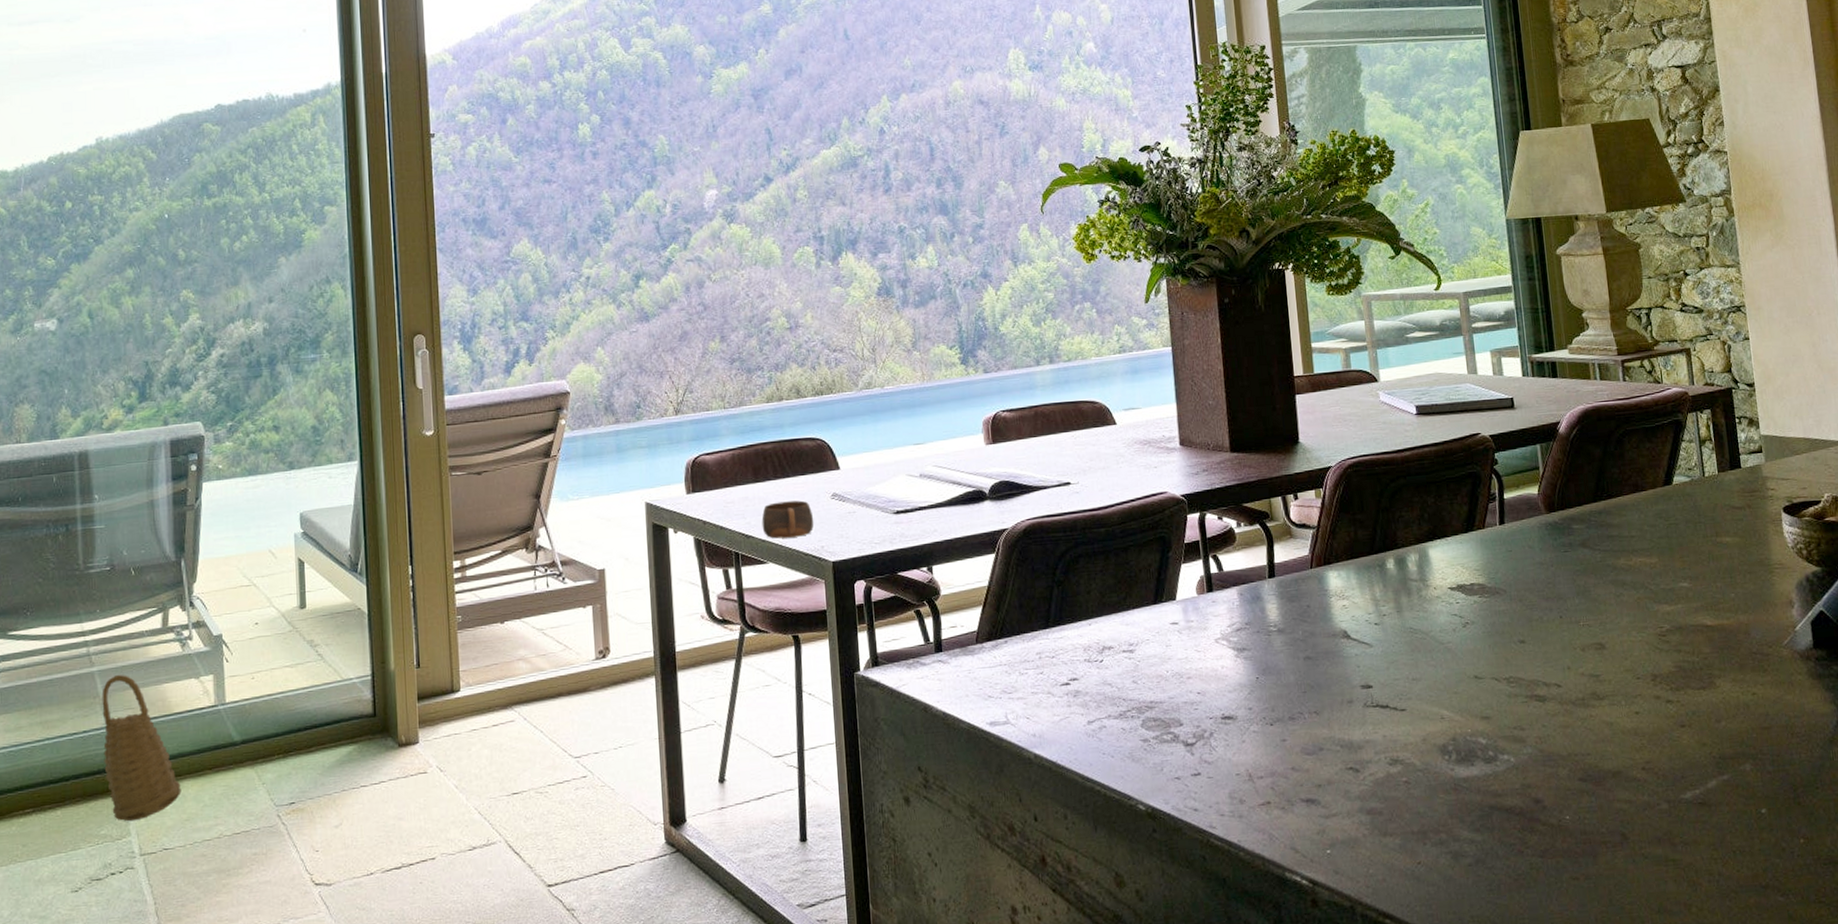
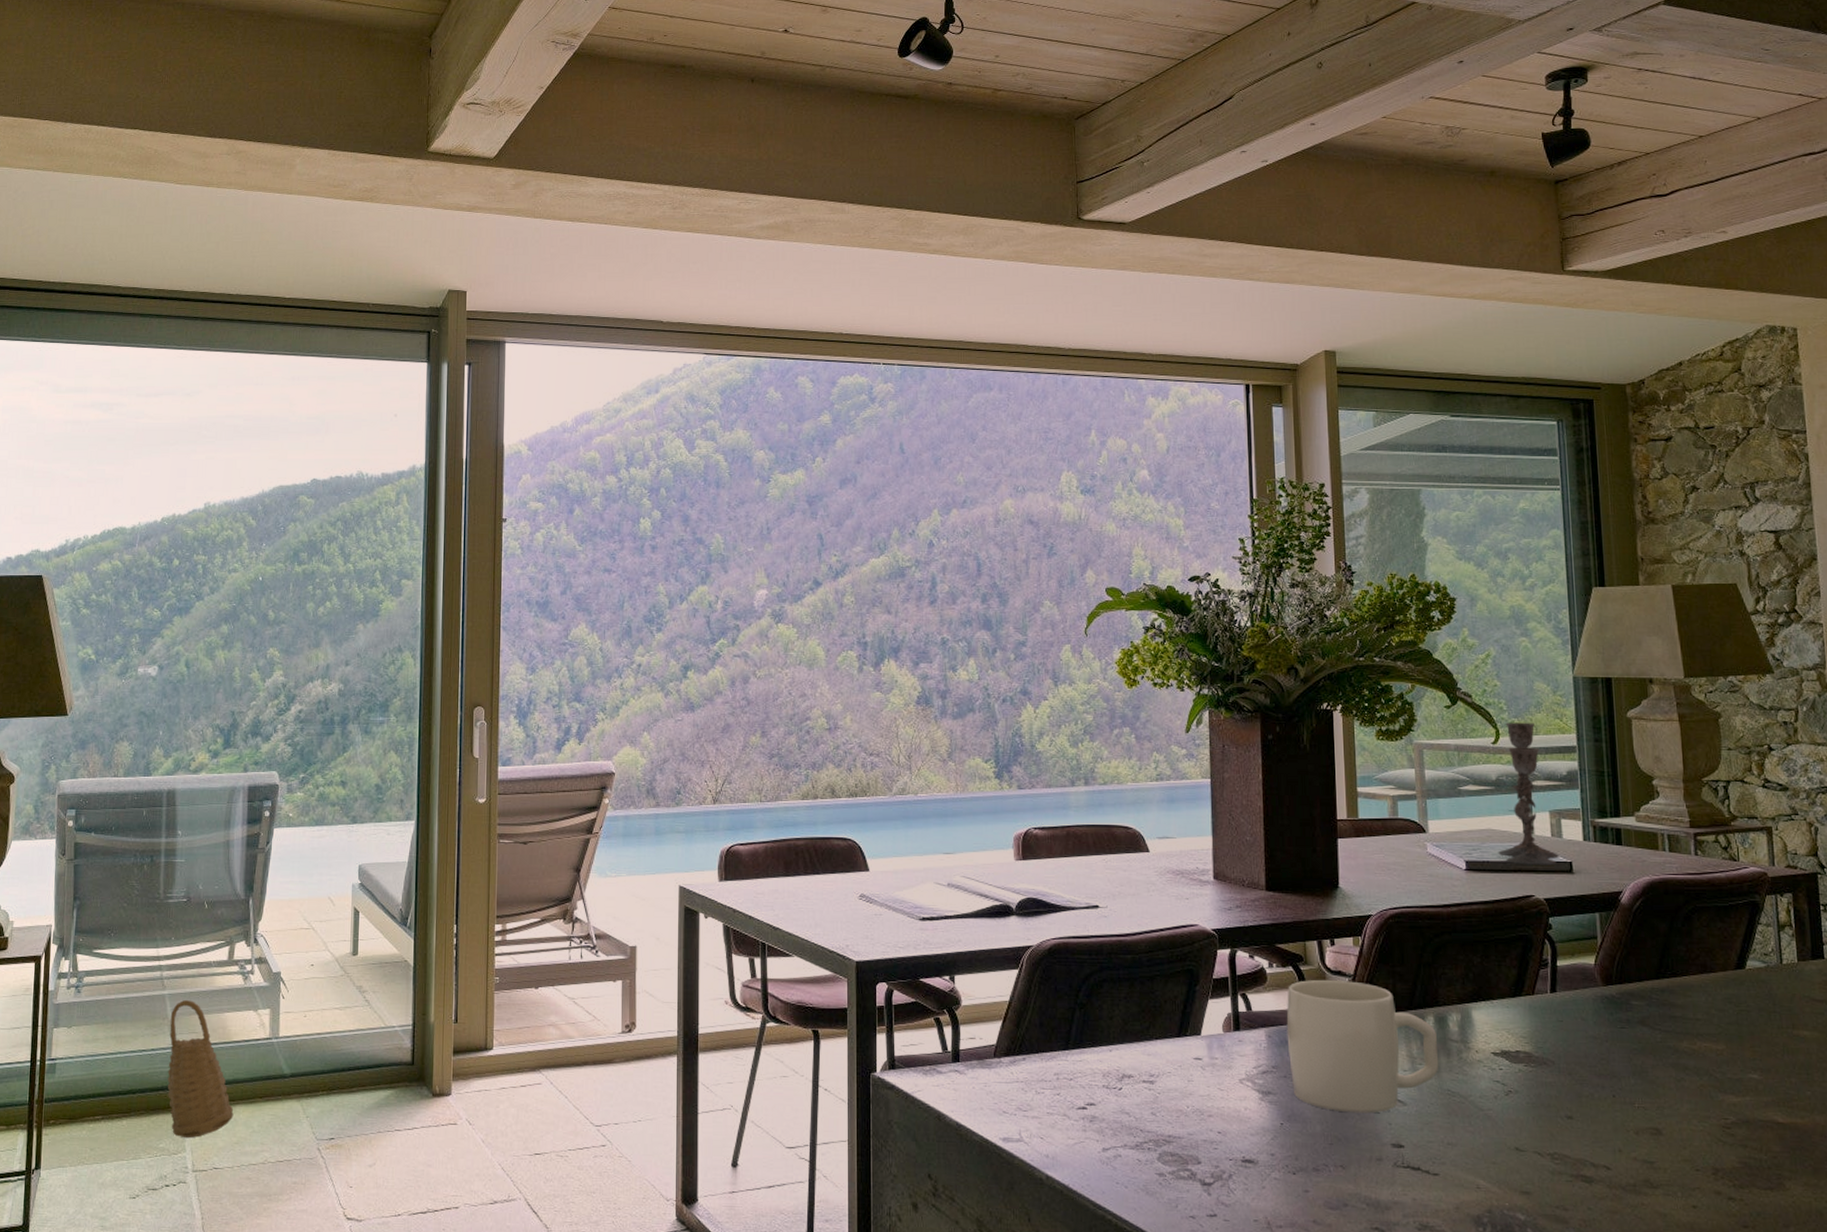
cup: present [761,500,814,539] -> none [790,897,841,934]
mug: none [1256,532,1401,661] -> present [1286,979,1439,1114]
candlestick: none [1445,266,1501,405] -> present [1498,722,1559,865]

